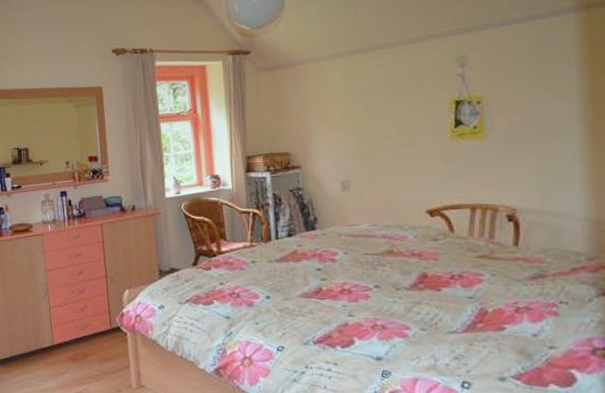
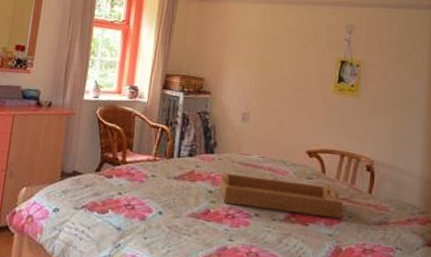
serving tray: none [327,245,484,279] -> present [219,172,344,219]

